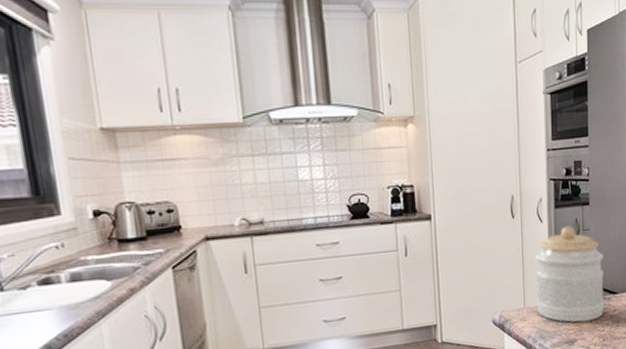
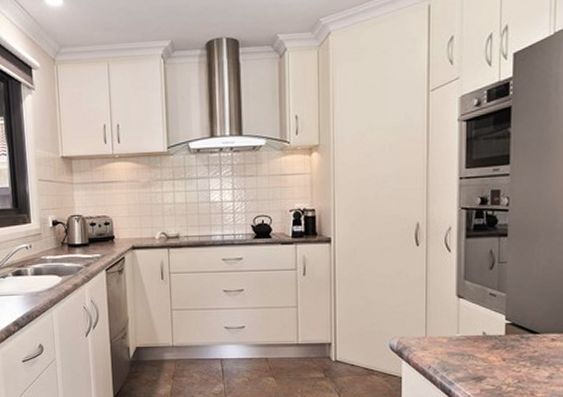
jar: present [534,226,605,323] -> none [439,257,524,360]

